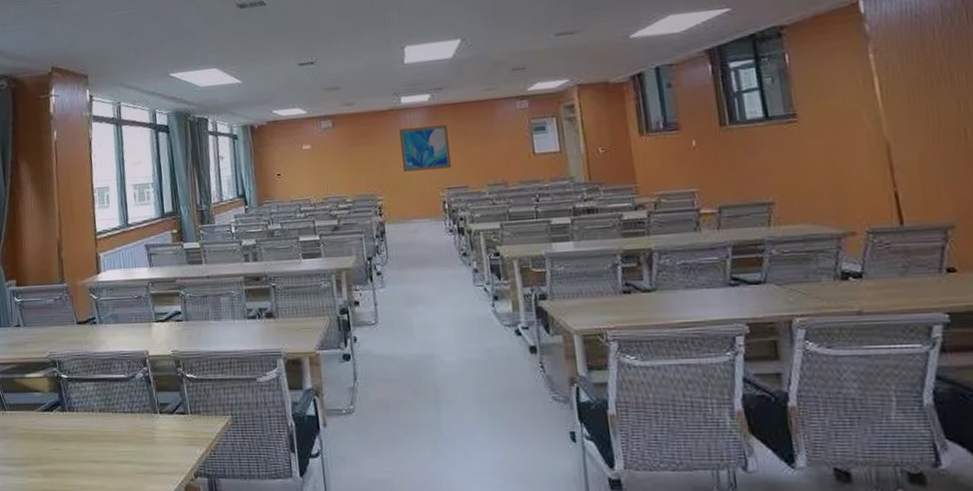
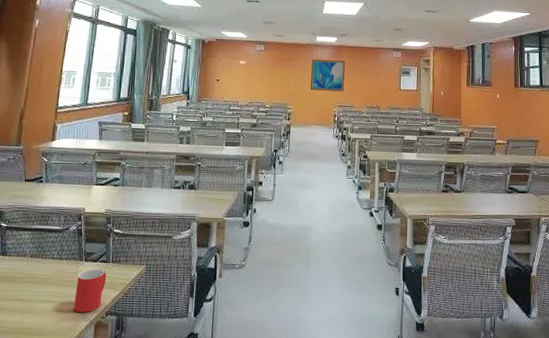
mug: none [155,422,188,475] -> present [74,268,107,313]

